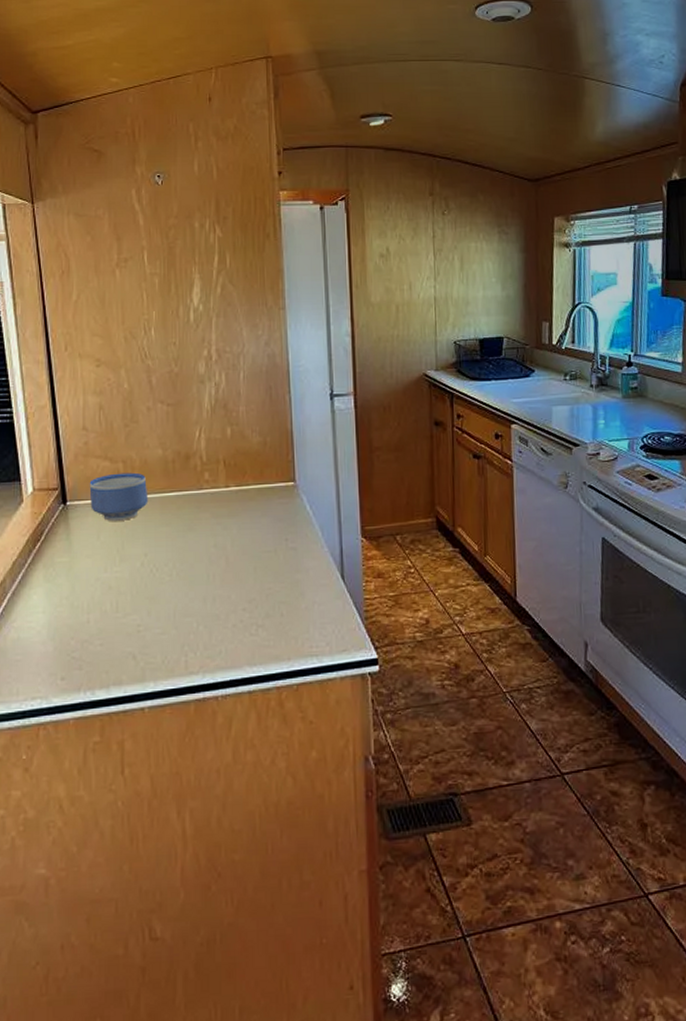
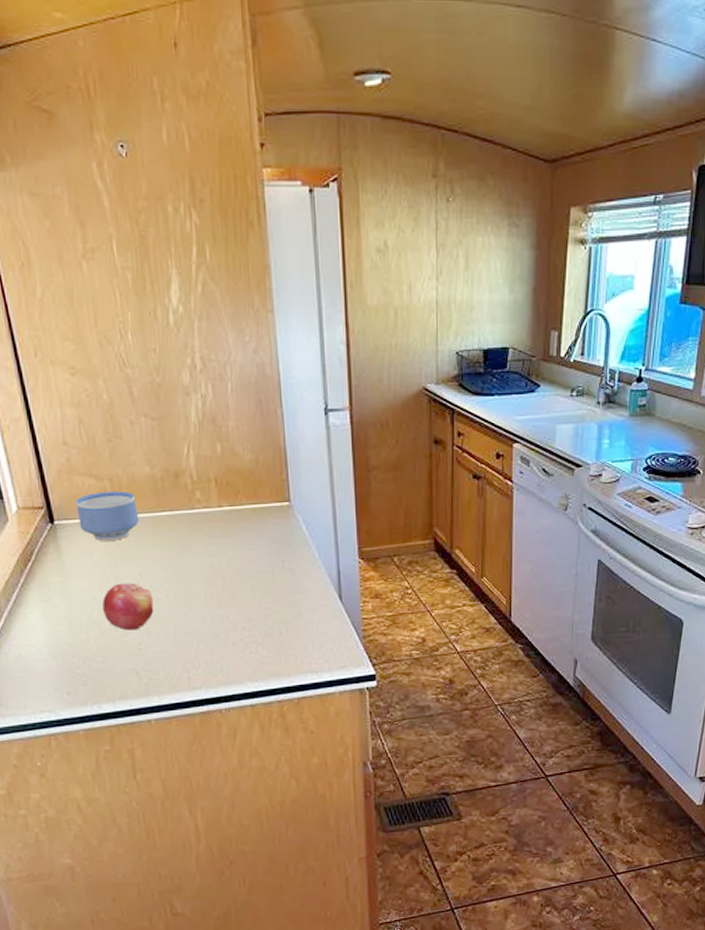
fruit: none [106,562,156,612] -> present [102,583,154,631]

